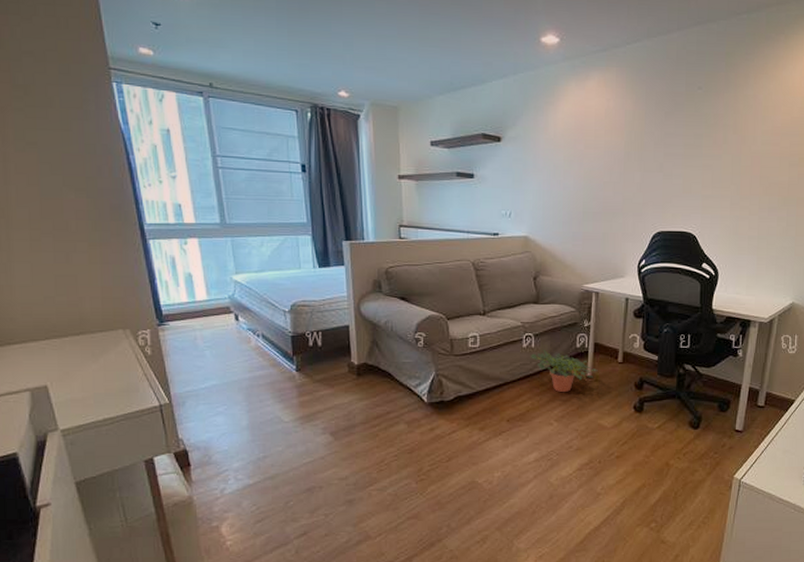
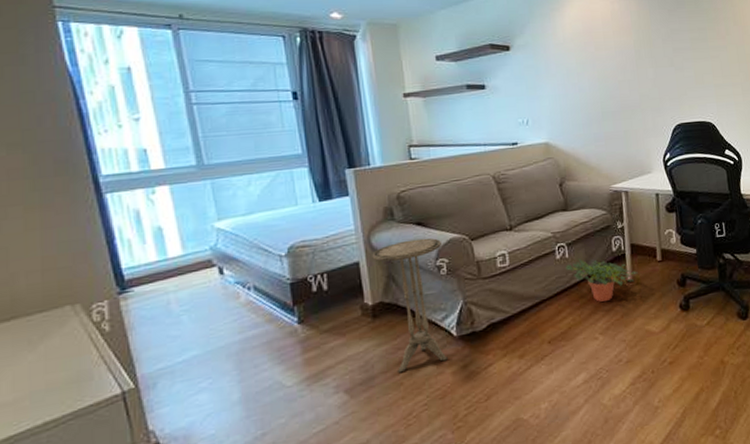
side table: none [360,312,421,426] -> present [372,238,448,374]

